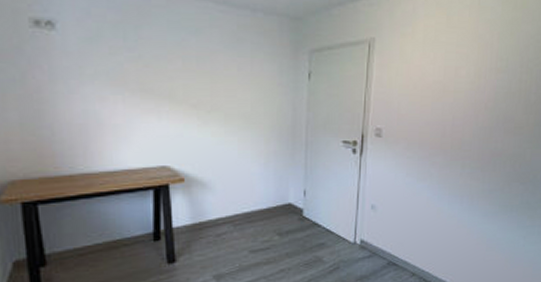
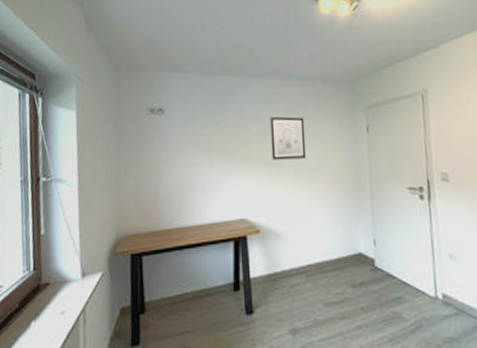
wall art: none [199,49,241,103] -> present [270,116,307,161]

